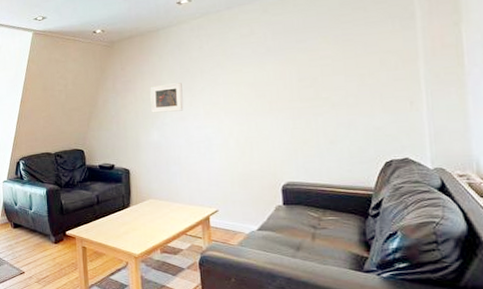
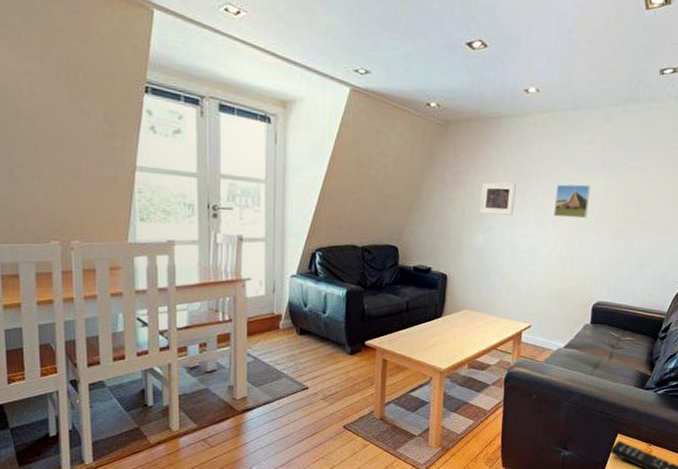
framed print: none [222,72,260,107] -> present [553,184,590,219]

